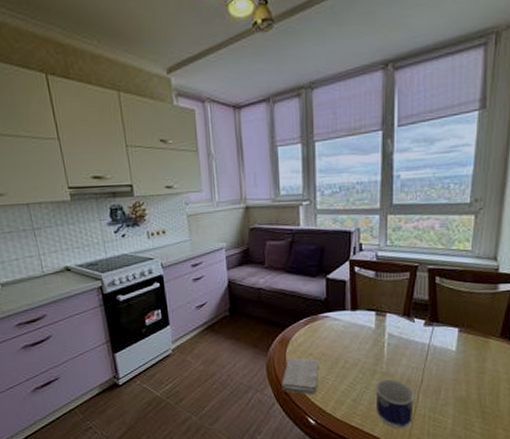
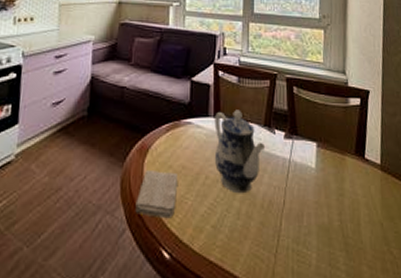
teapot: none [352,302,405,375] -> present [214,109,266,194]
cup: present [375,379,414,429] -> none [237,200,277,266]

